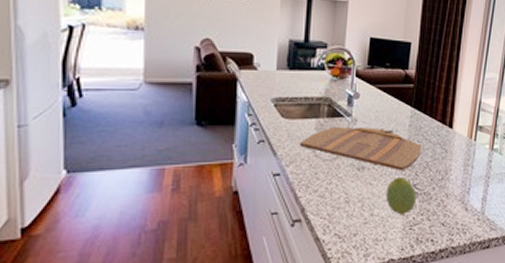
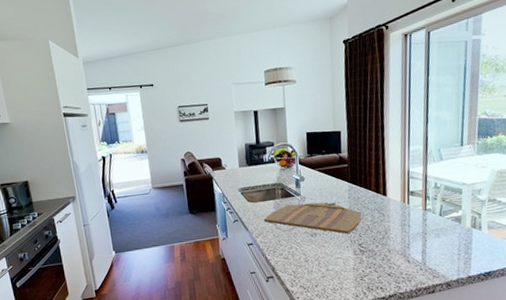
fruit: present [385,176,417,216] -> none [336,238,363,270]

